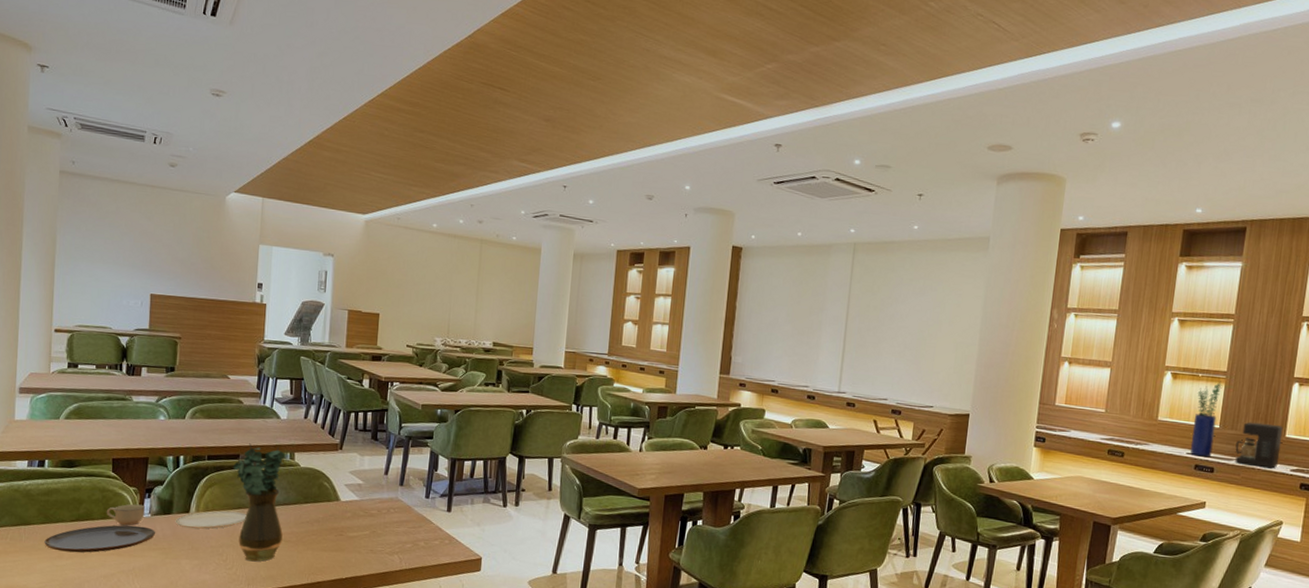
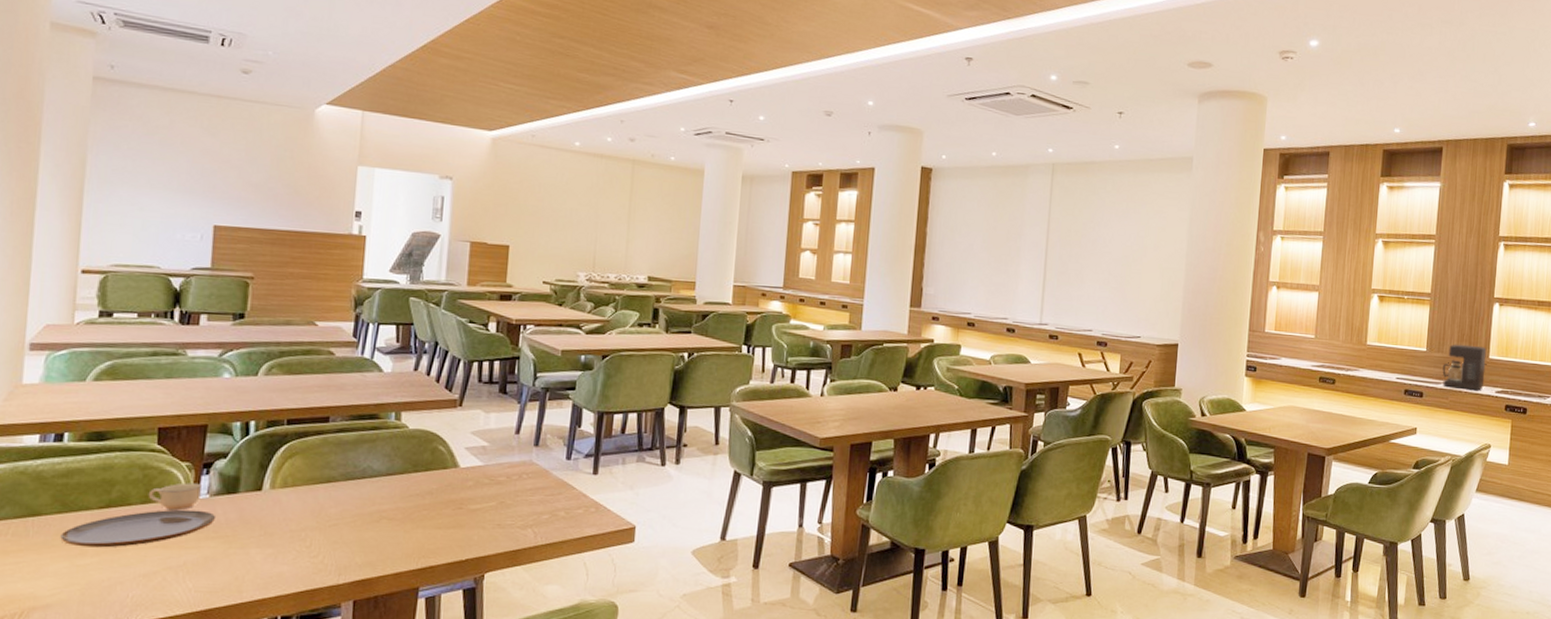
plate: present [175,510,247,529] -> none [242,486,338,510]
vase: present [233,443,285,562] -> none [320,402,389,546]
vase: present [1190,381,1222,457] -> none [1399,303,1427,382]

